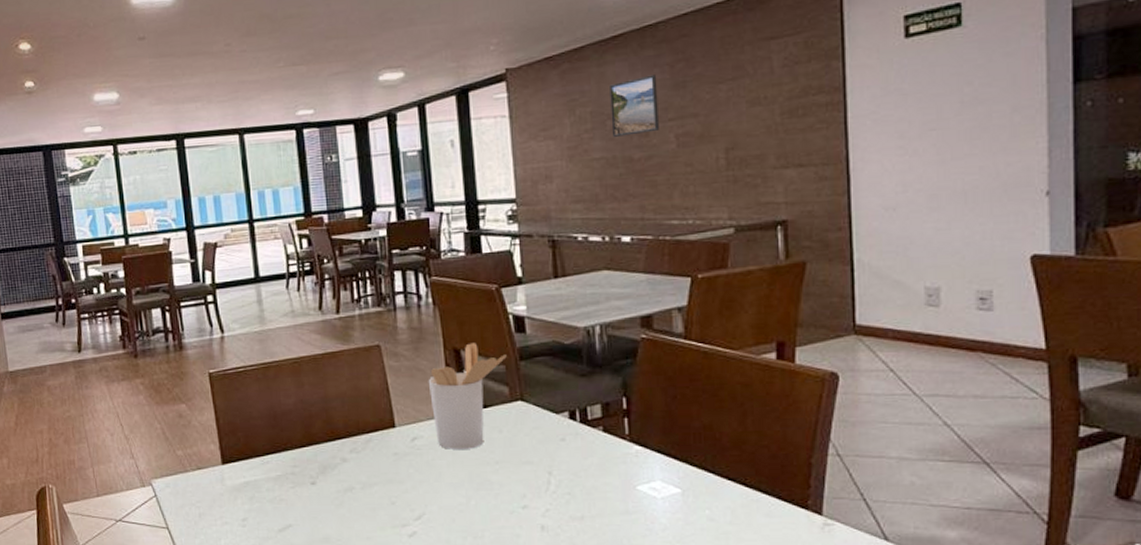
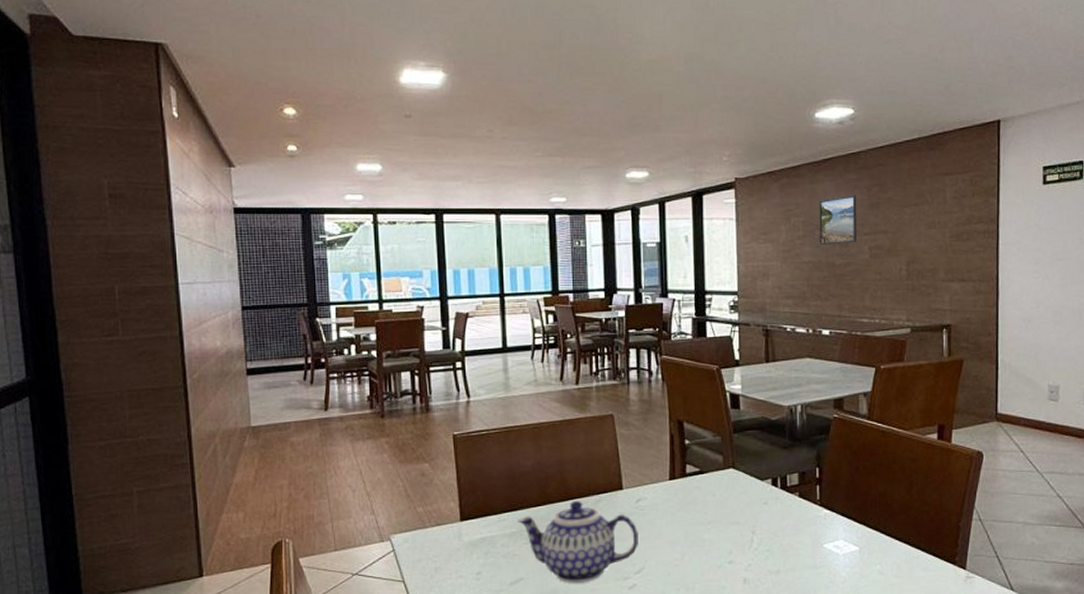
teapot: none [282,440,417,531] -> present [518,500,638,584]
utensil holder: present [428,343,507,449] -> none [654,416,723,510]

